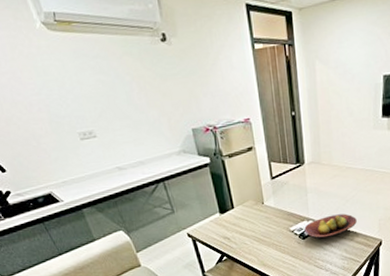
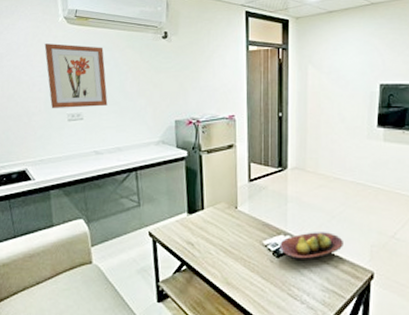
wall art: none [28,55,119,128] -> present [44,44,108,108]

